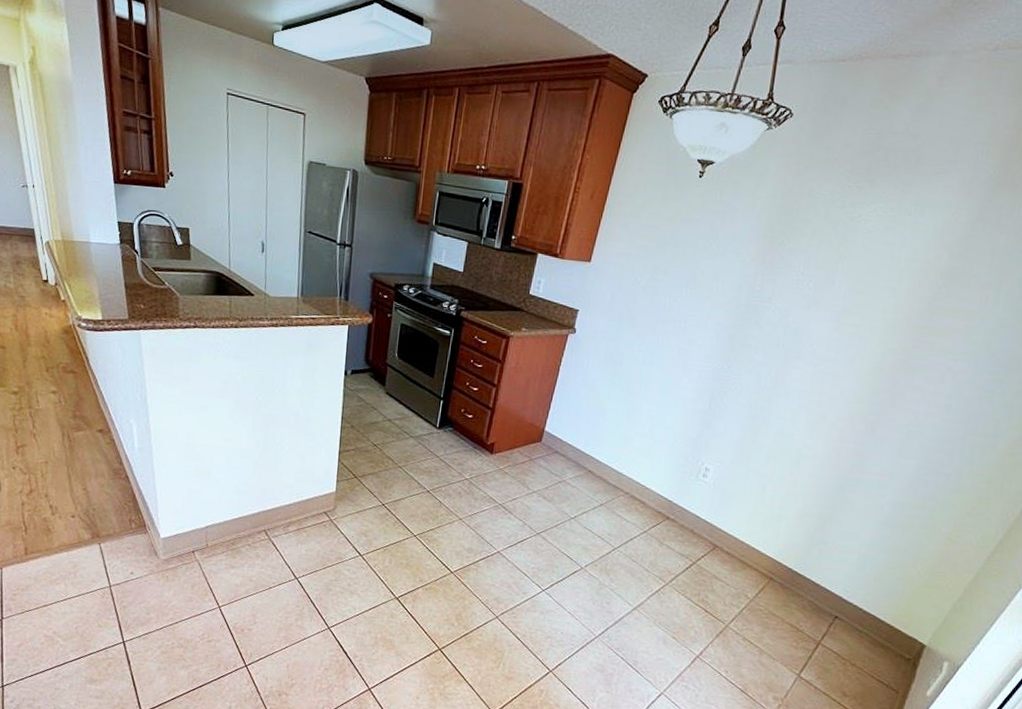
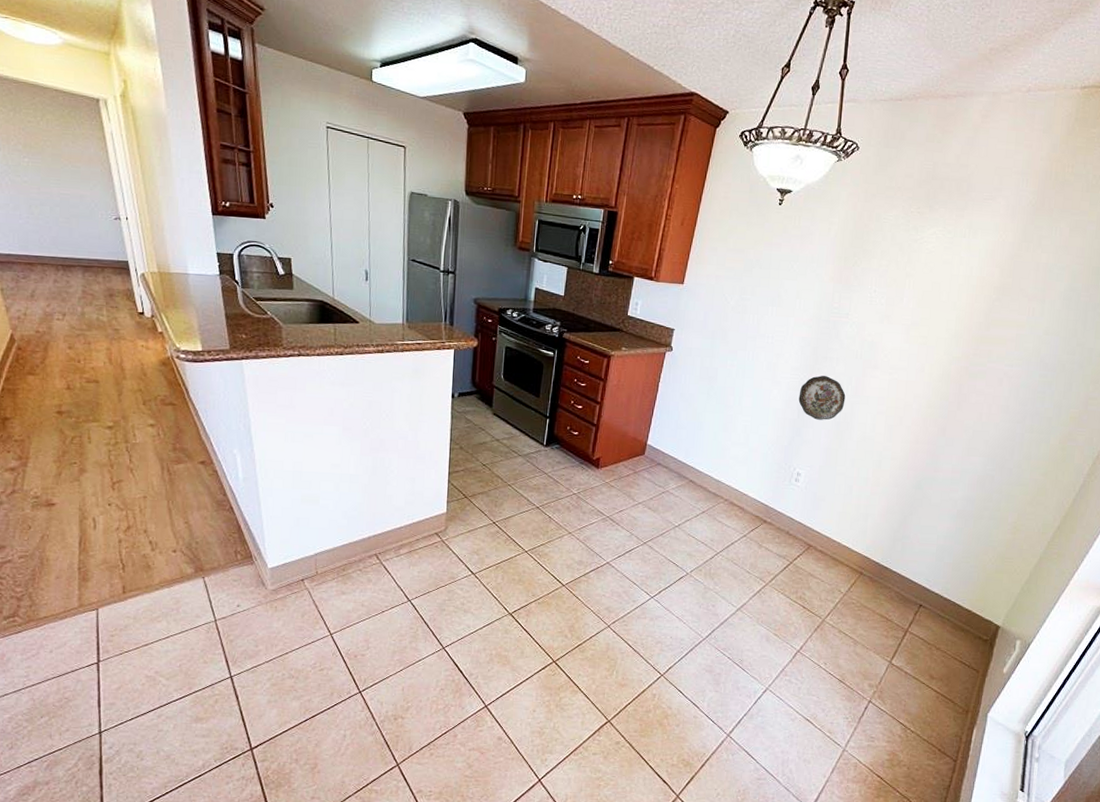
decorative plate: none [710,364,764,413] -> present [798,375,846,420]

